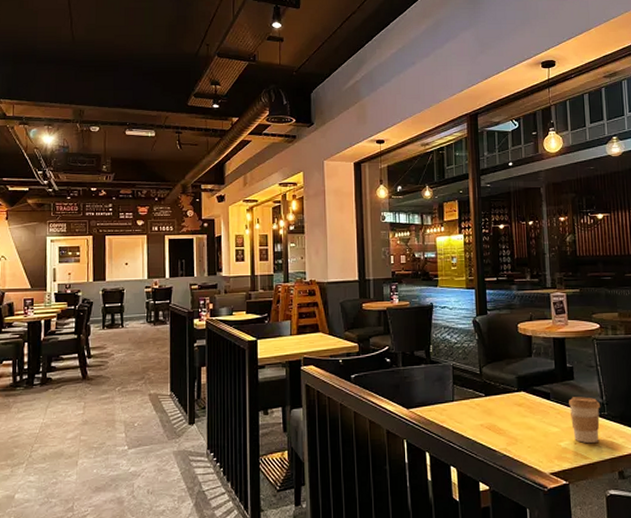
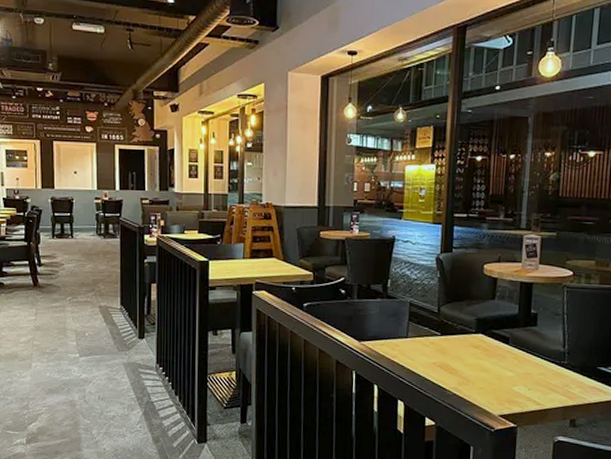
coffee cup: present [569,397,600,444] -> none [528,343,561,391]

